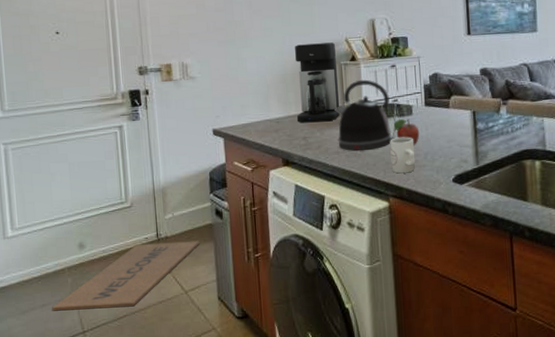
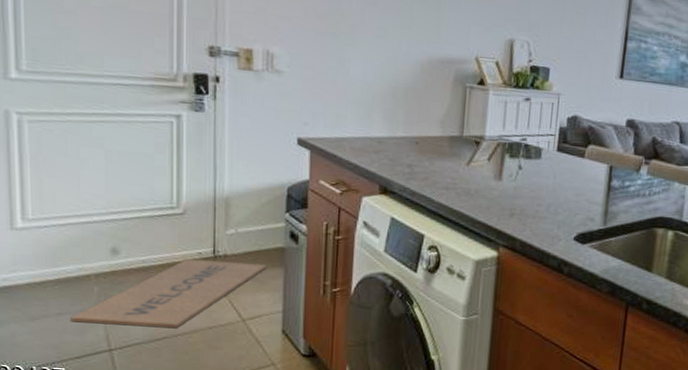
coffee maker: present [295,42,341,123] -> none [404,54,462,151]
kettle: present [334,79,394,151] -> none [449,108,517,191]
mug: present [389,137,416,174] -> none [506,181,538,223]
fruit: present [393,119,420,146] -> none [516,161,546,194]

